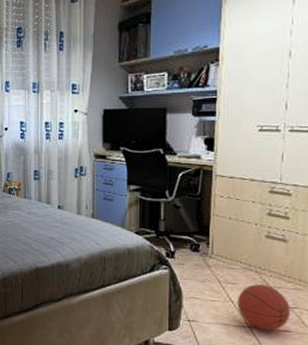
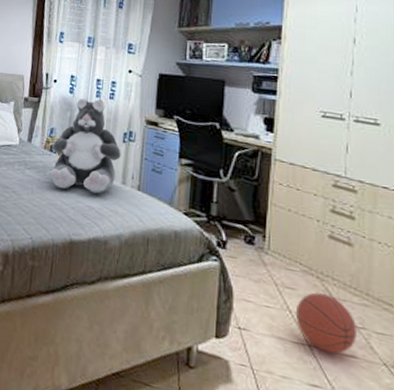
plush toy: none [10,141,74,225] -> present [50,98,121,194]

